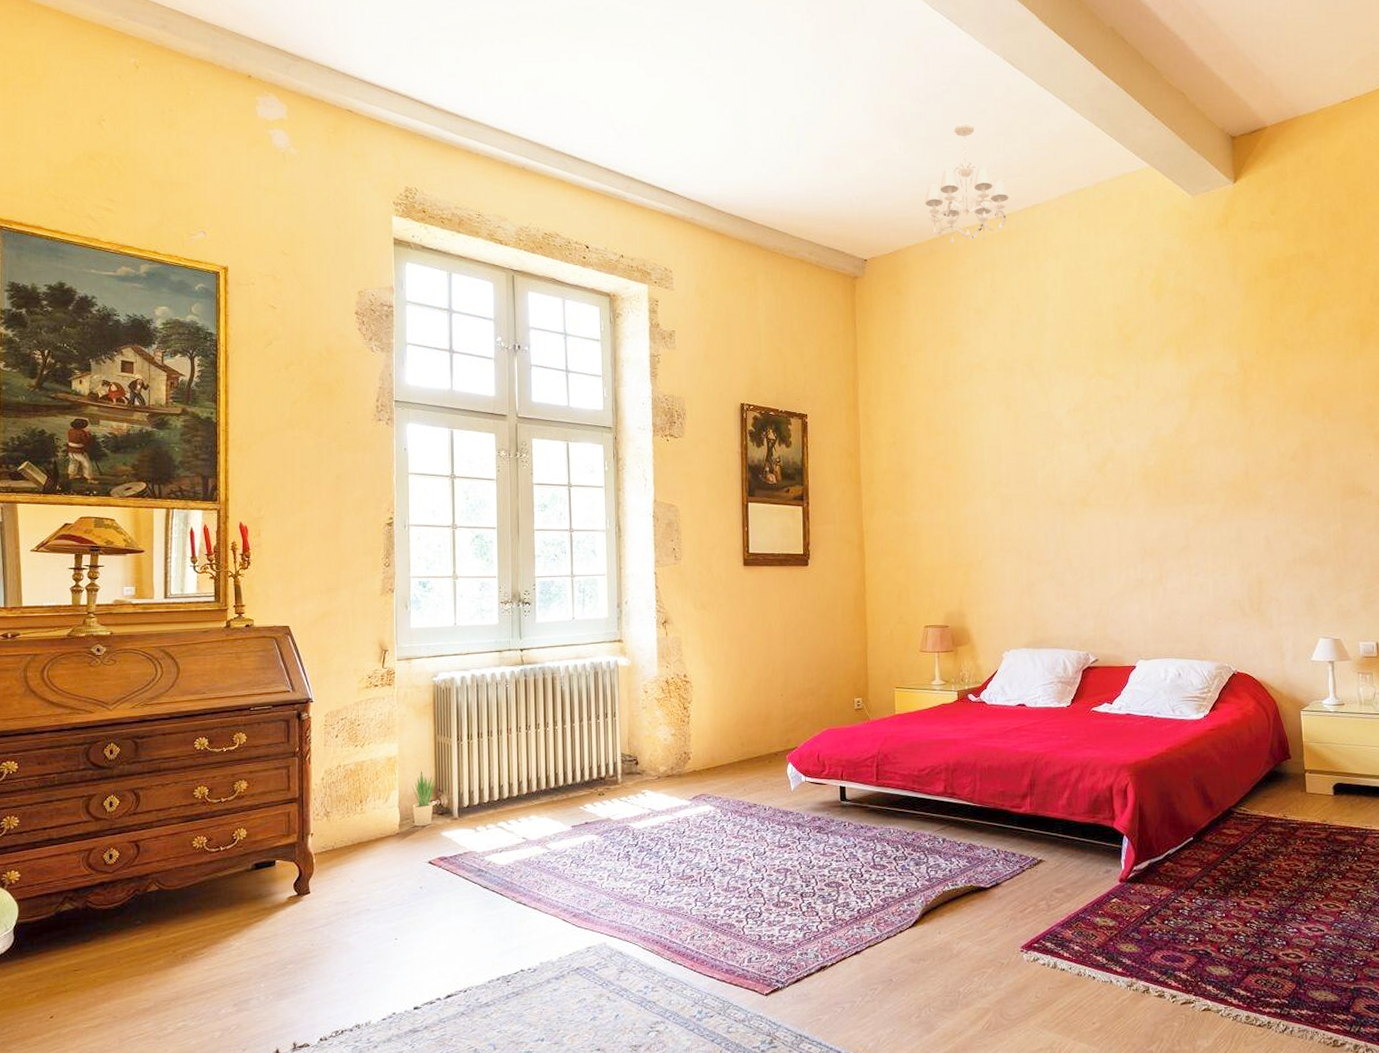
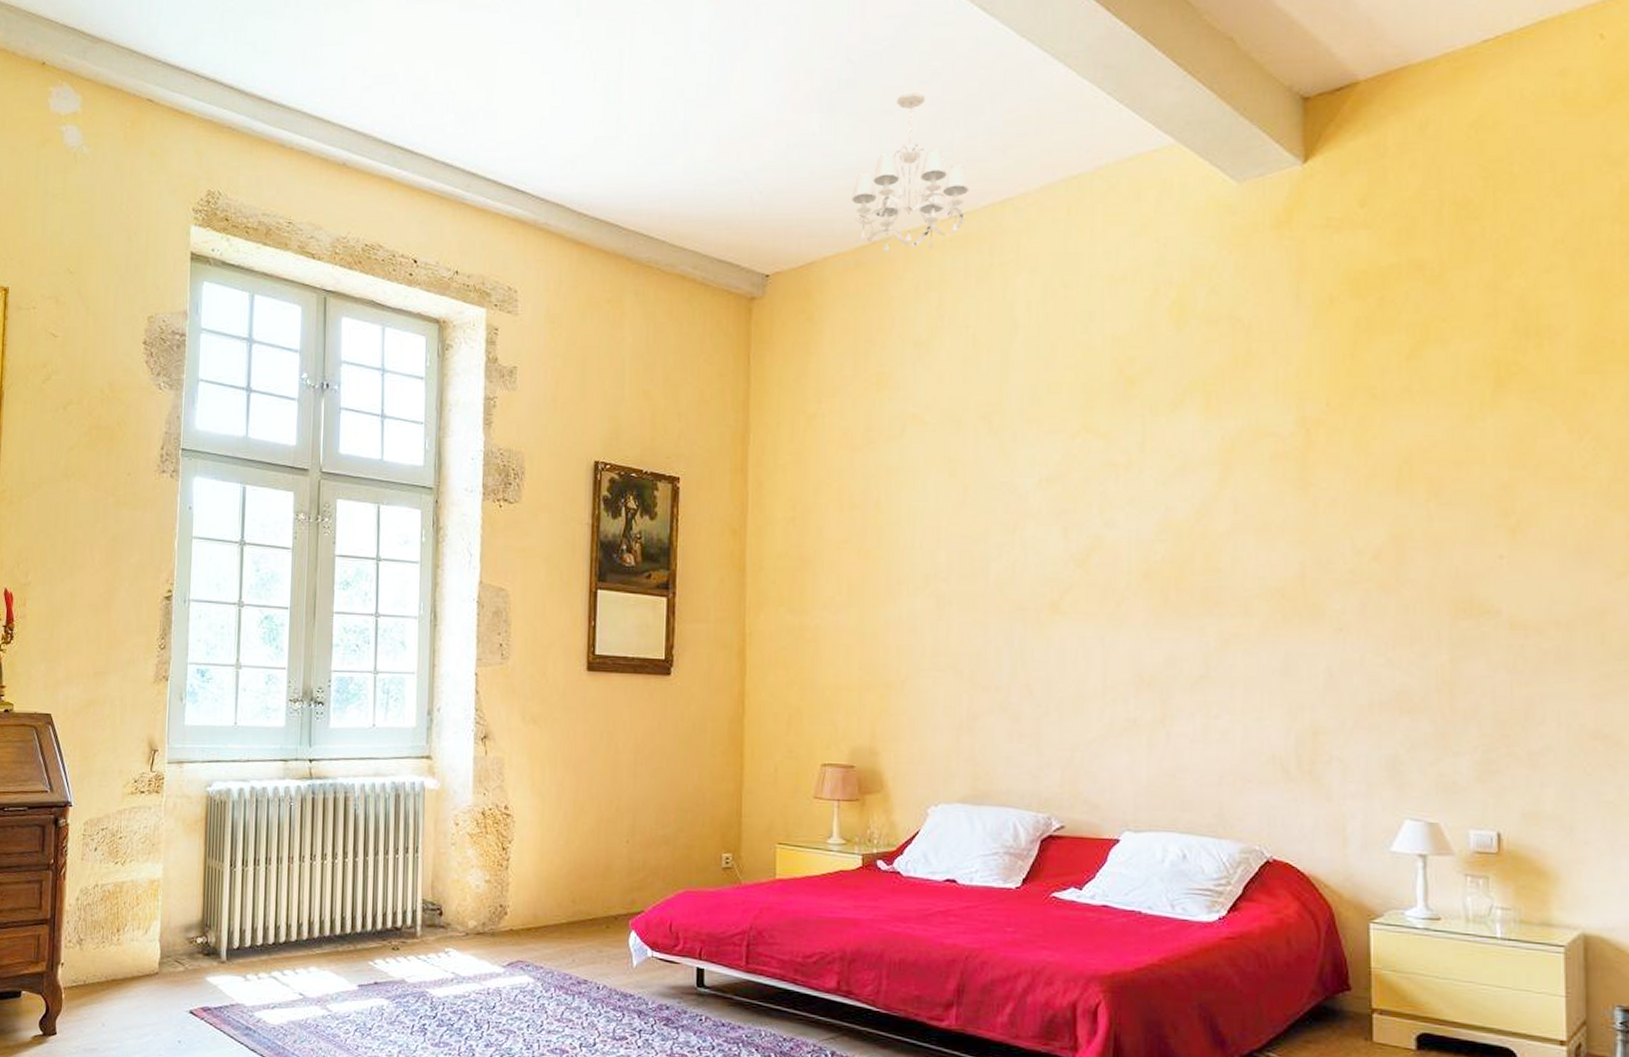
potted plant: present [411,771,436,827] -> none [175,900,203,968]

